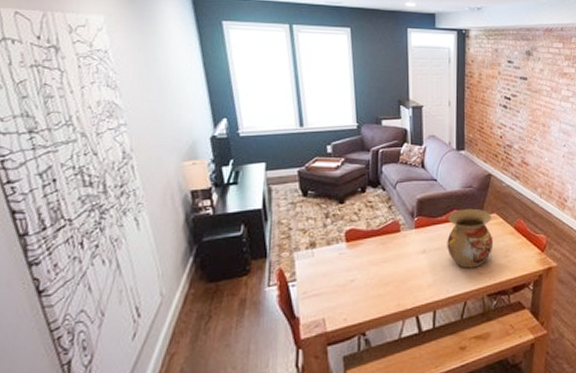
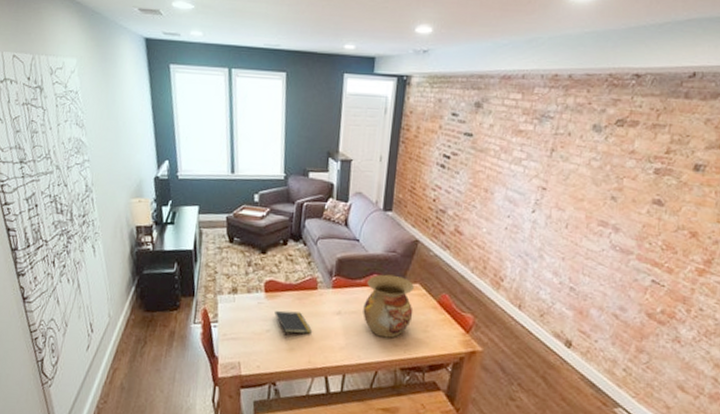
notepad: none [358,257,398,284] -> present [274,310,312,337]

